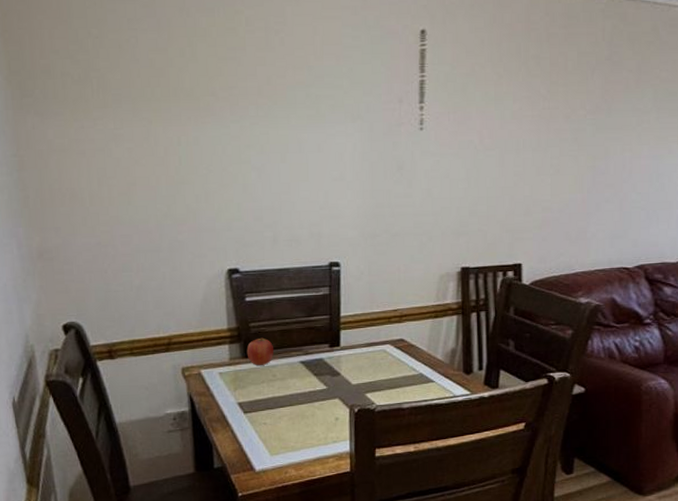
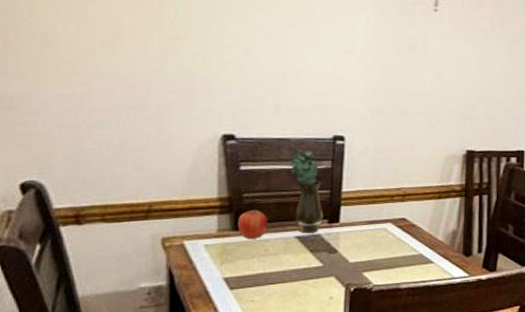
vase: none [290,276,324,358] -> present [289,147,323,233]

